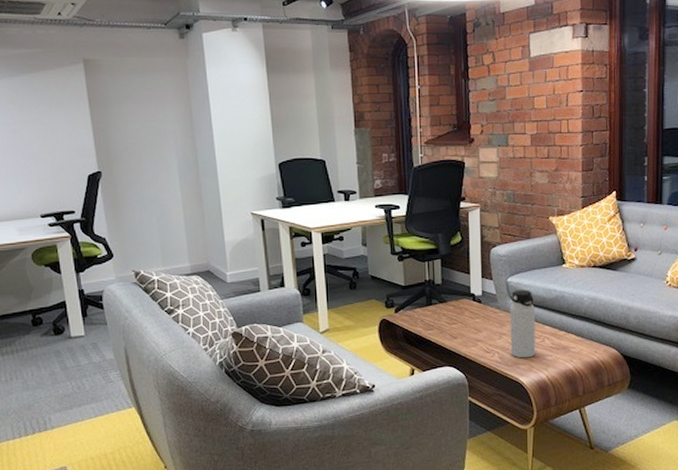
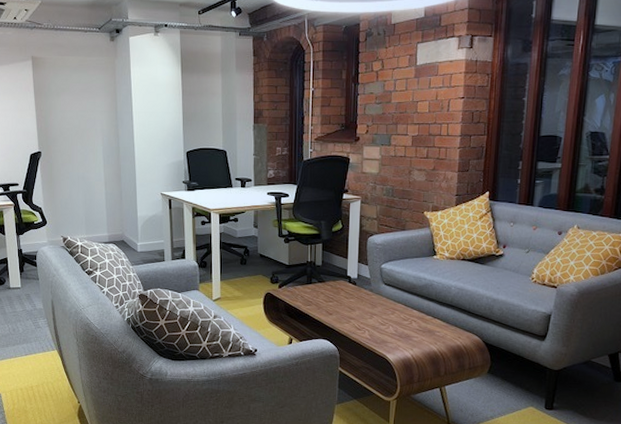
water bottle: present [509,290,536,358] -> none [380,276,405,338]

